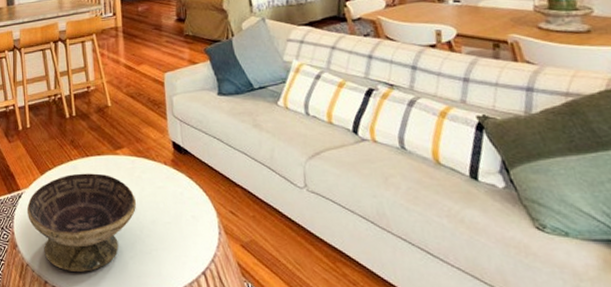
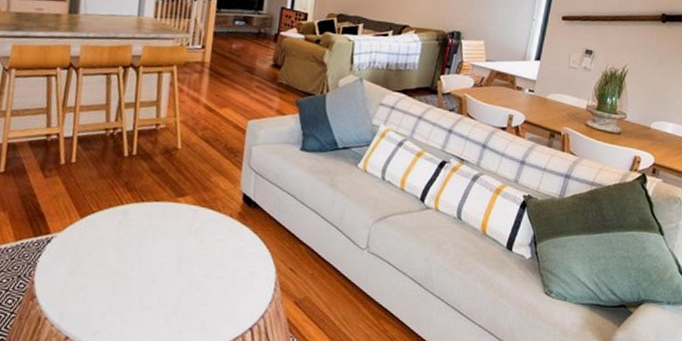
decorative bowl: present [26,173,137,272] -> none [55,219,192,327]

